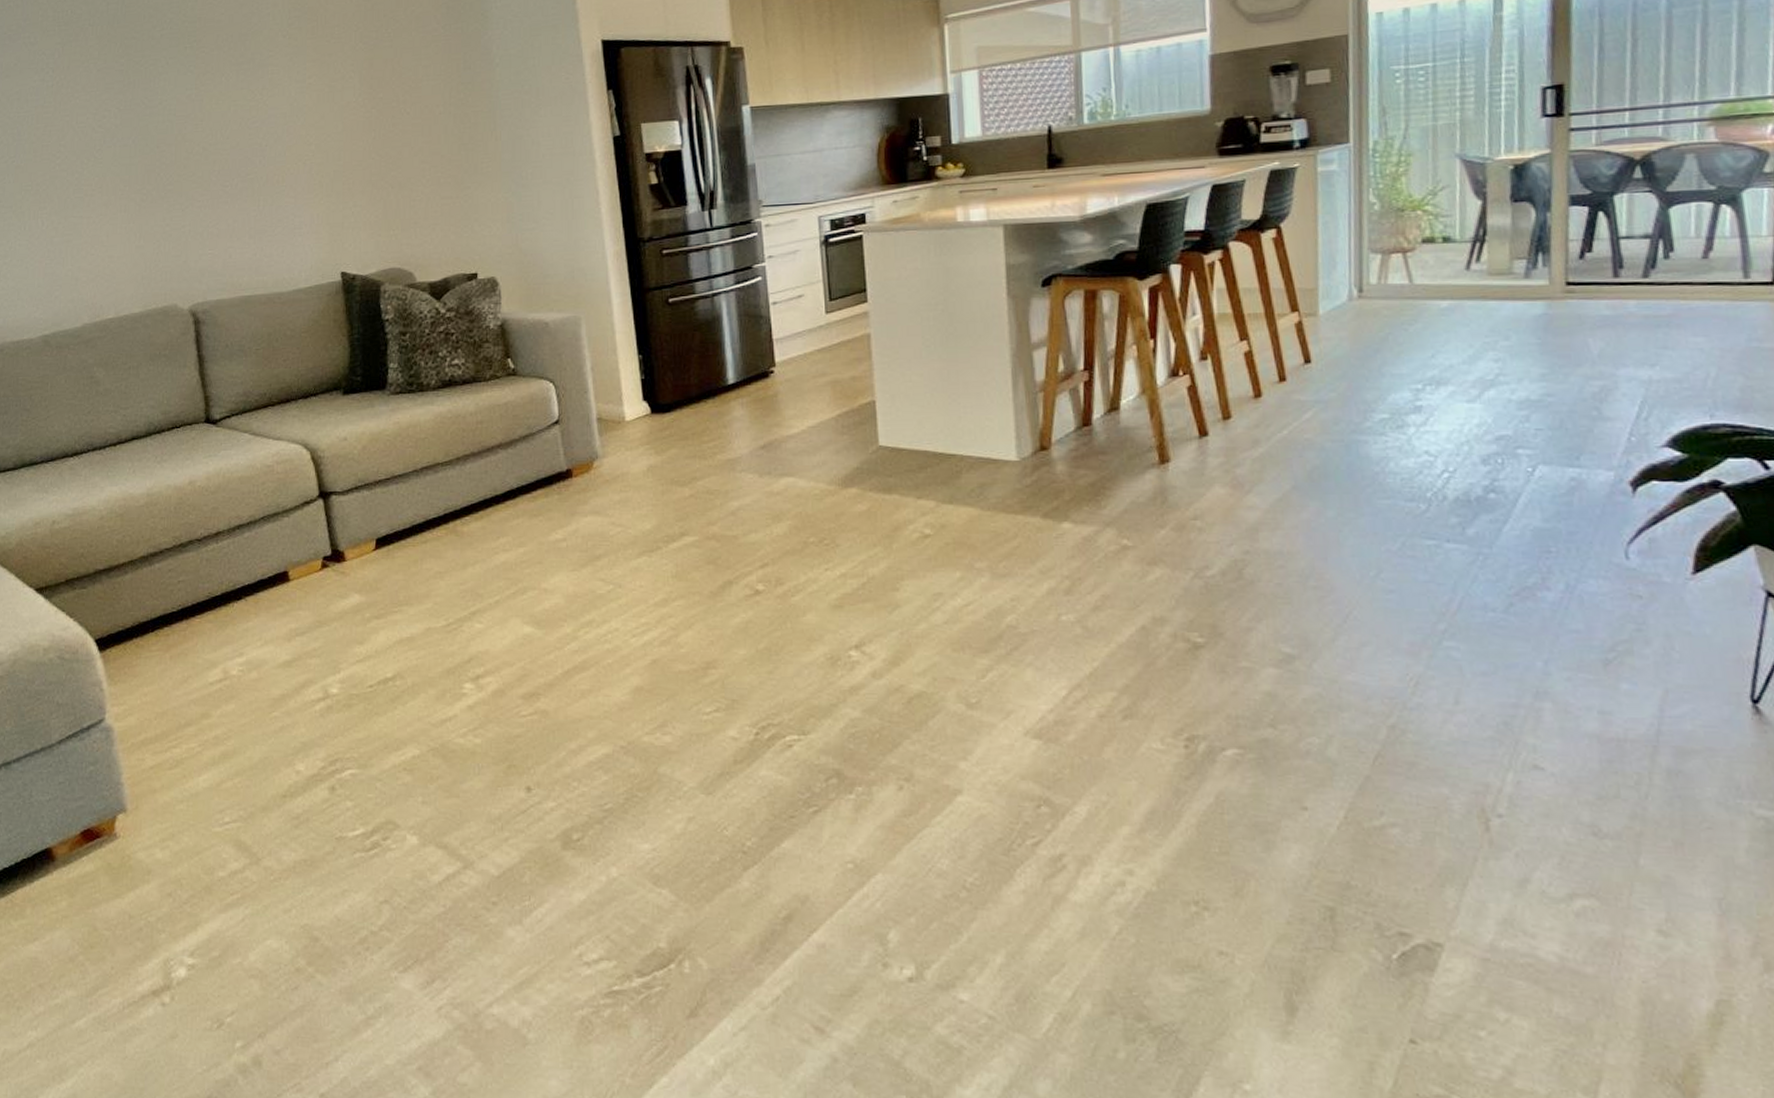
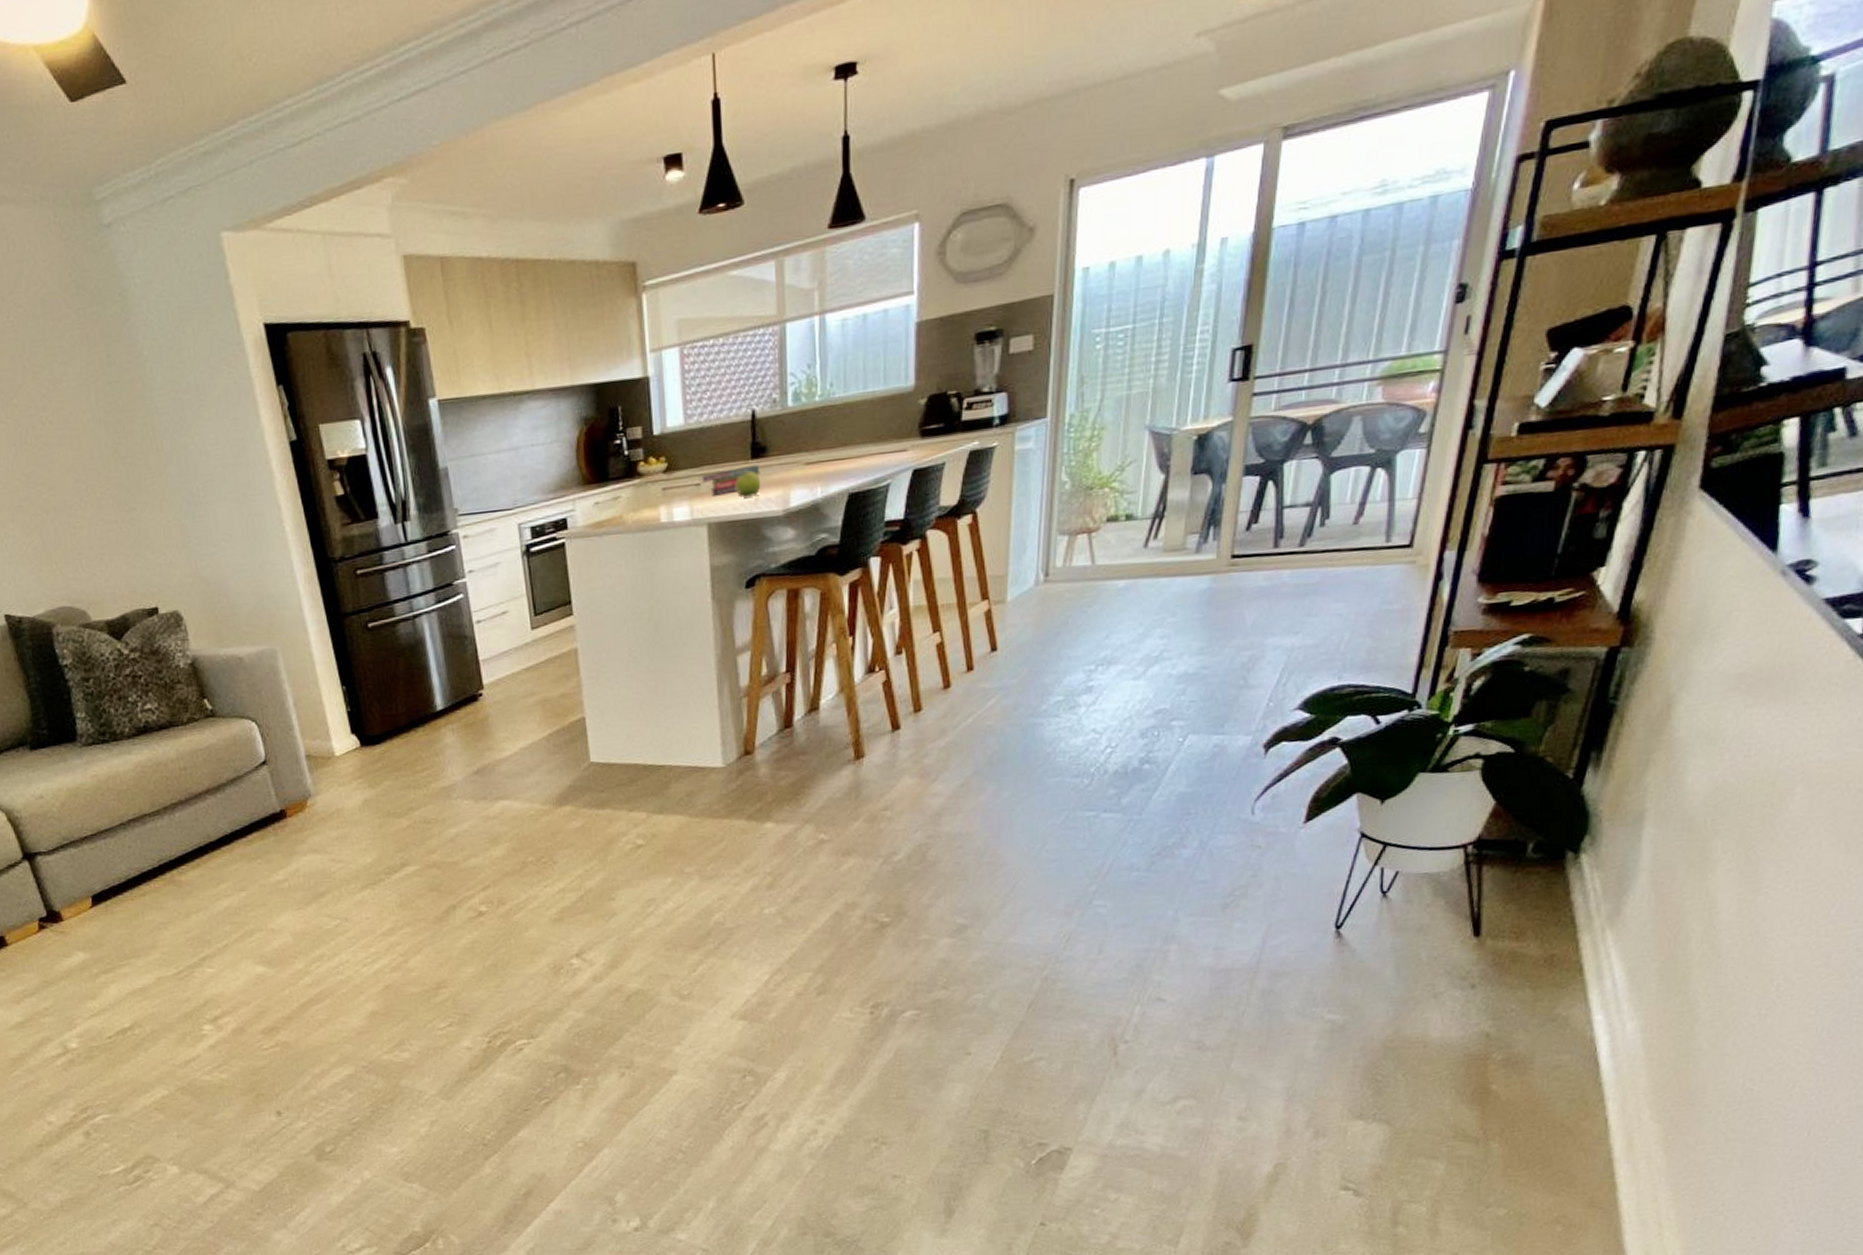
books: none [995,174,1057,202] -> present [699,464,761,498]
fruit: none [1032,180,1058,203] -> present [735,471,761,498]

